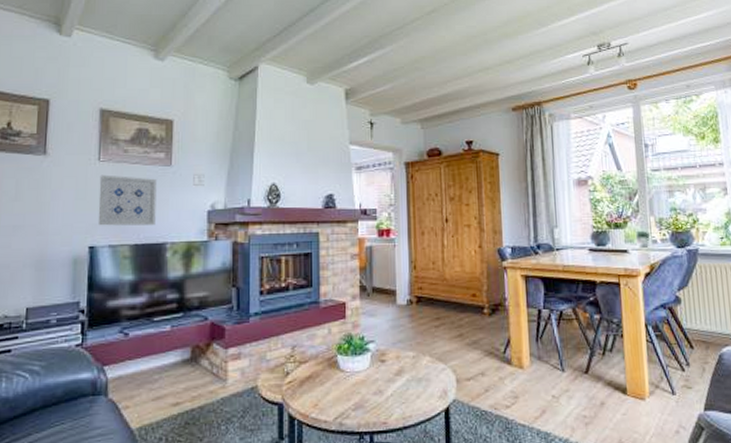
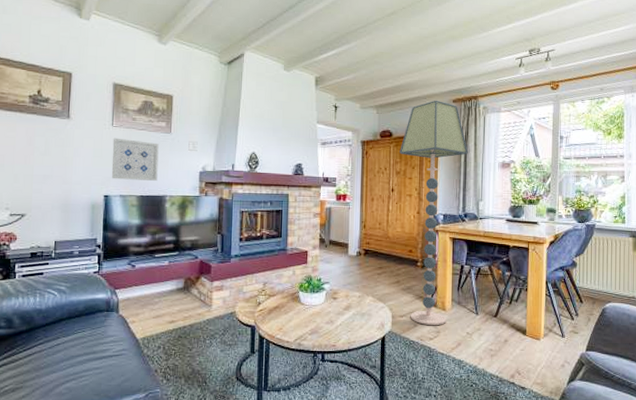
floor lamp: none [452,109,535,390] -> present [400,100,468,326]

